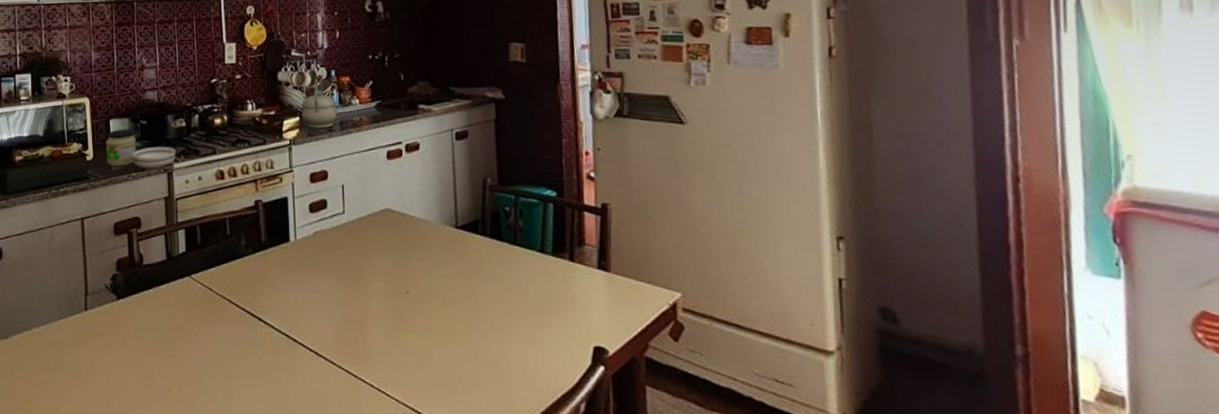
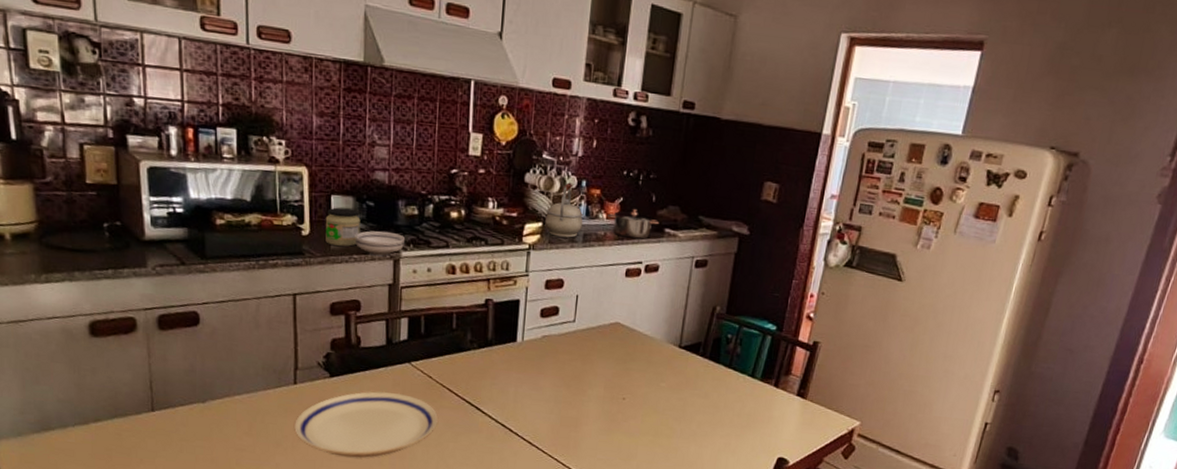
plate: none [87,309,222,387] -> present [294,391,438,458]
cooking pot: none [359,89,412,120] -> present [606,208,660,239]

